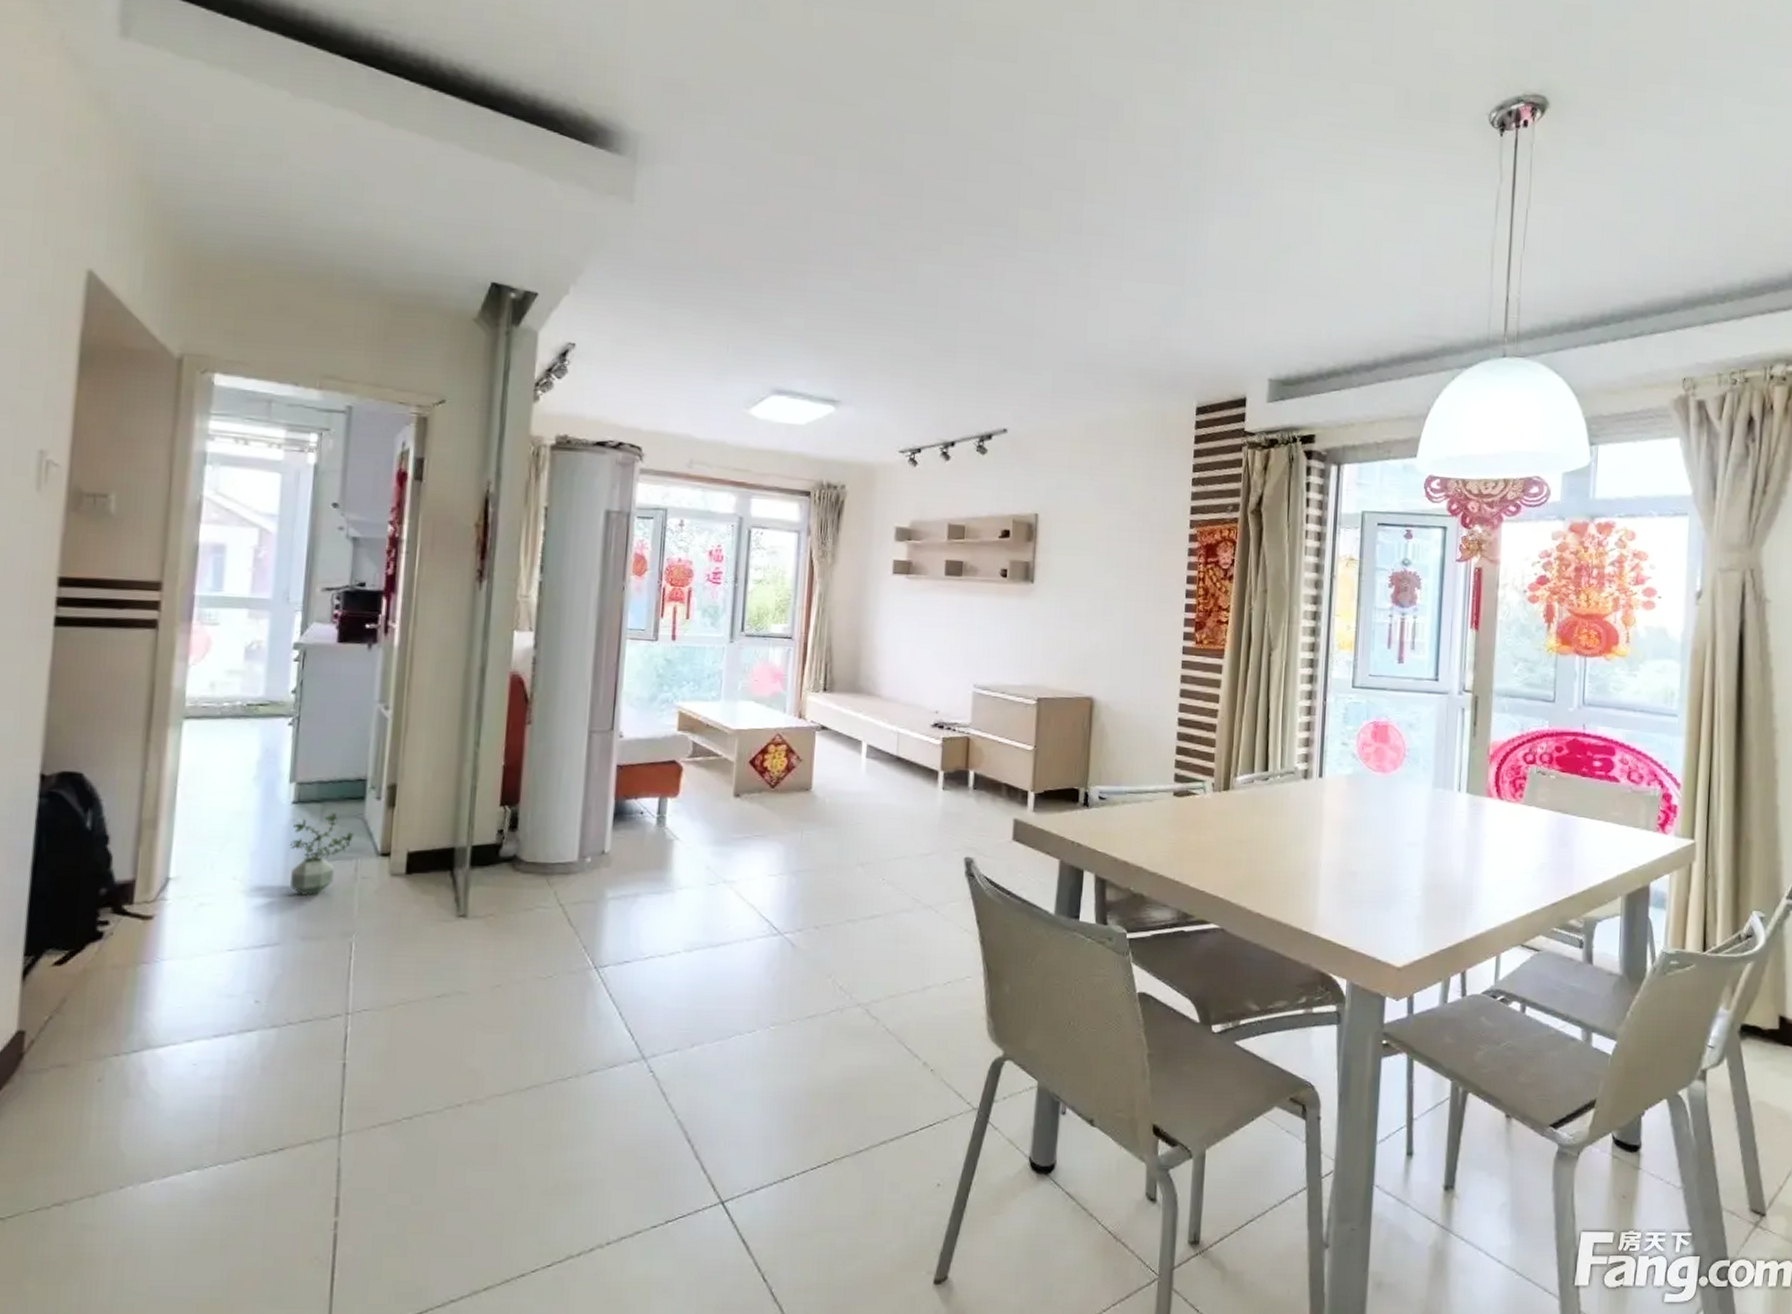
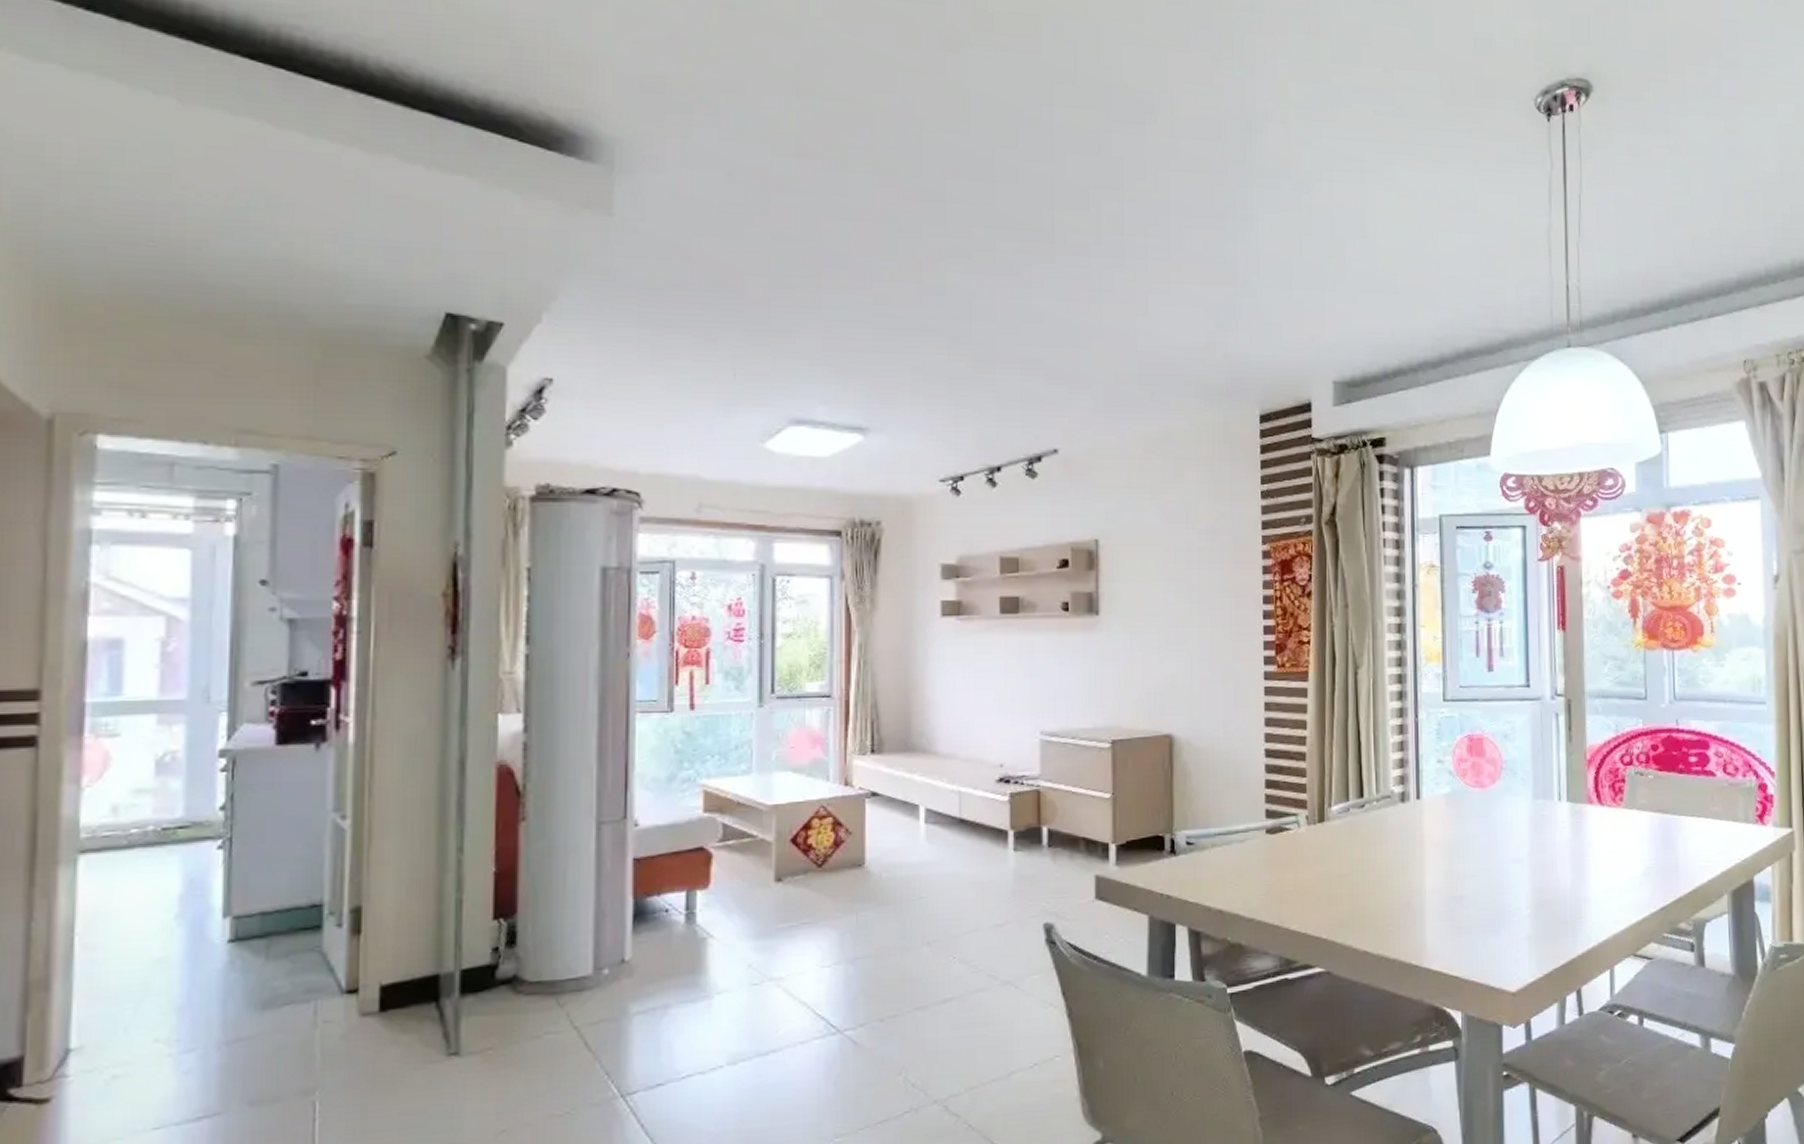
potted plant: present [289,811,355,895] -> none [227,946,311,1052]

